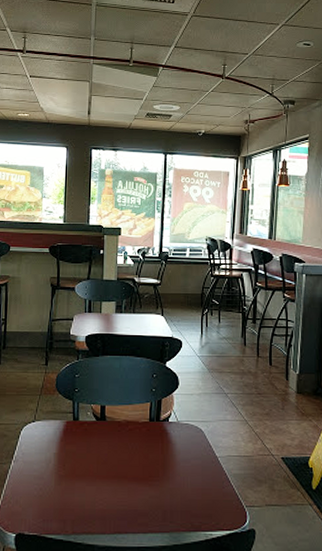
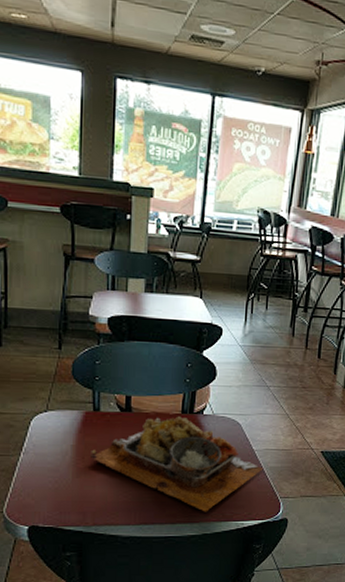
food tray: none [70,424,227,521] -> present [90,416,263,512]

